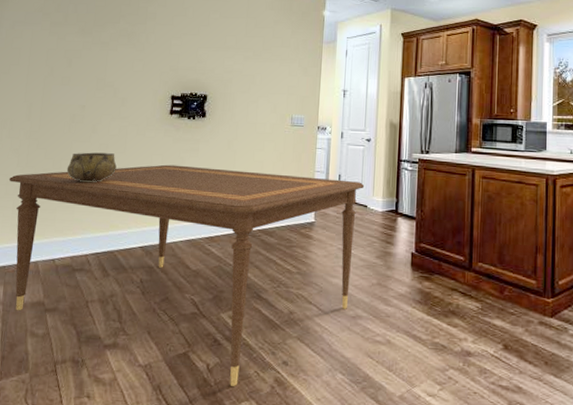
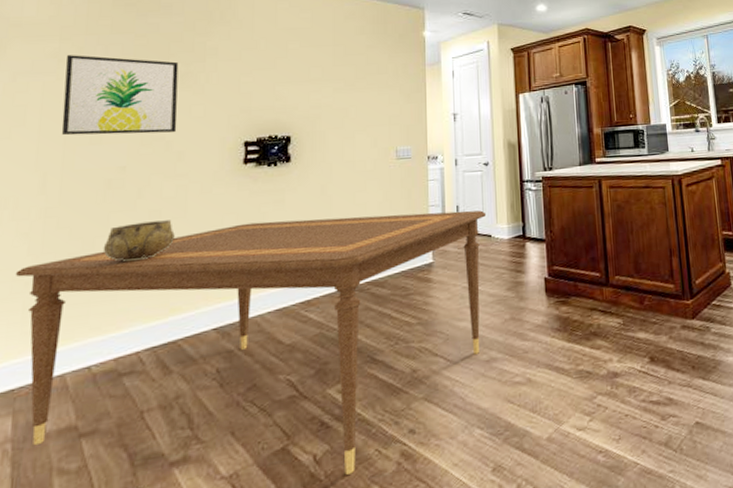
wall art: none [43,10,127,82] -> present [61,55,179,136]

